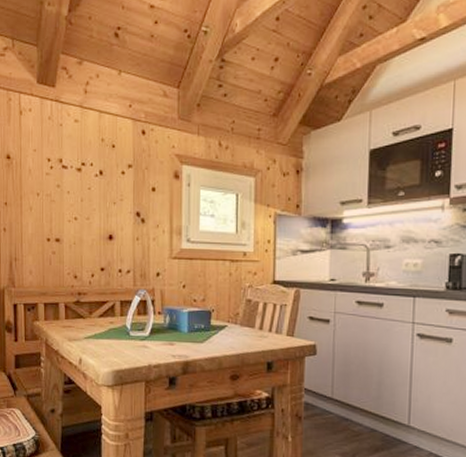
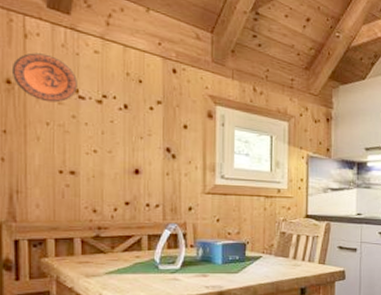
decorative plate: none [10,128,61,173] -> present [11,52,77,103]

